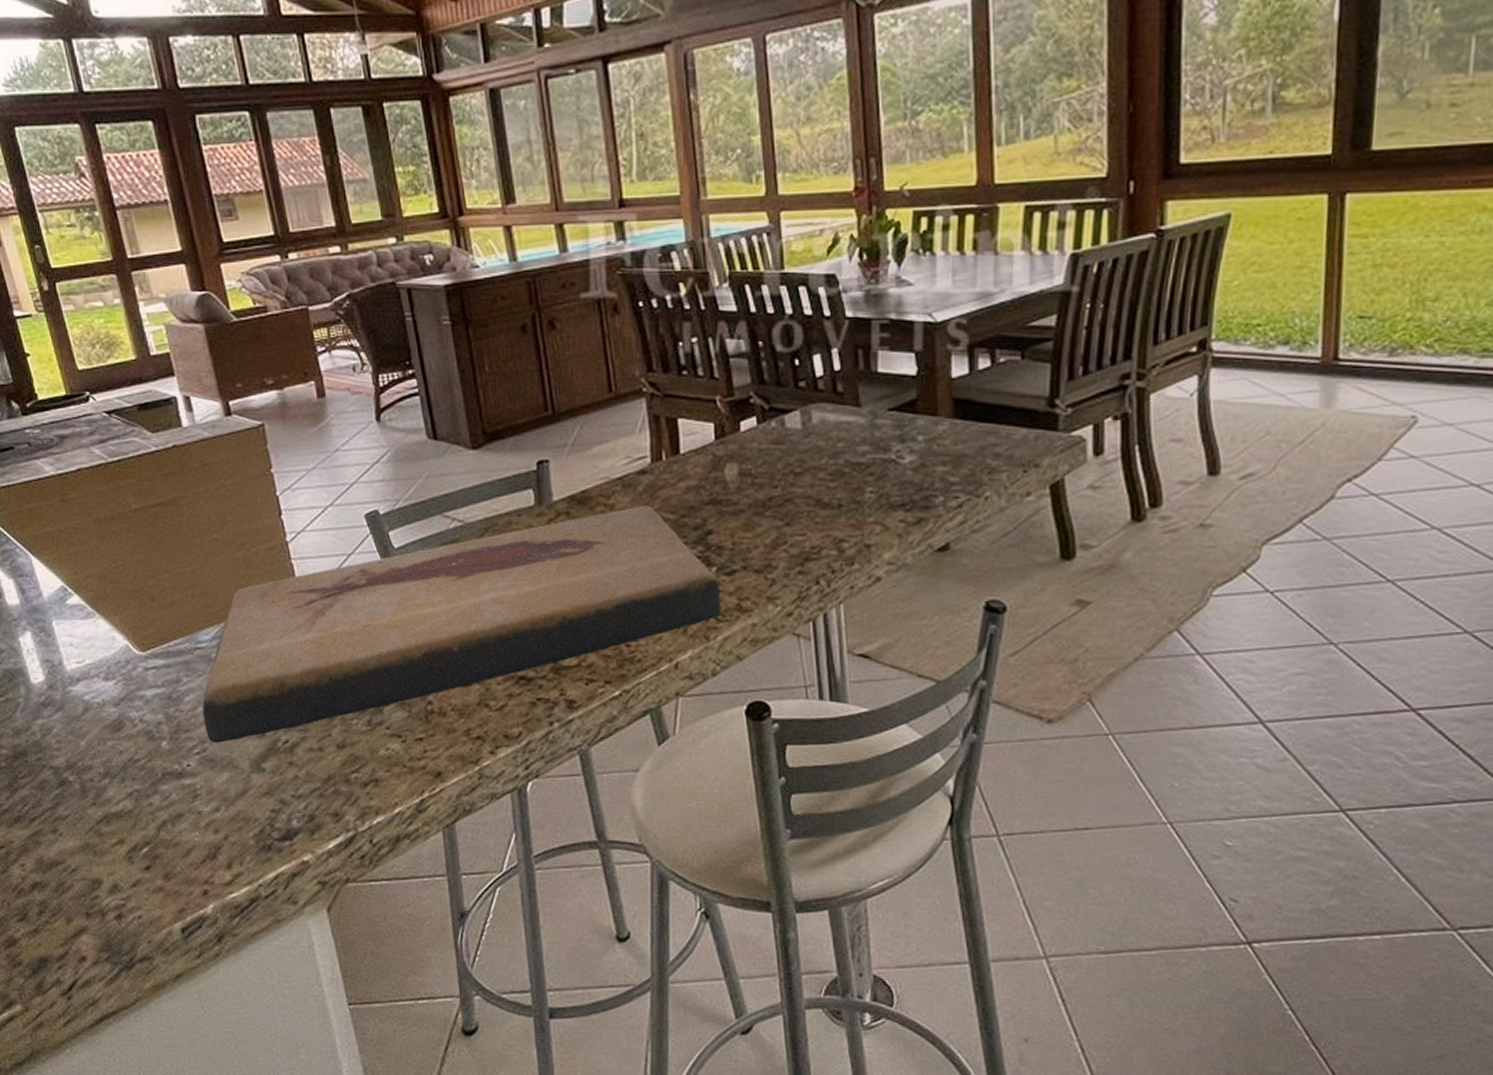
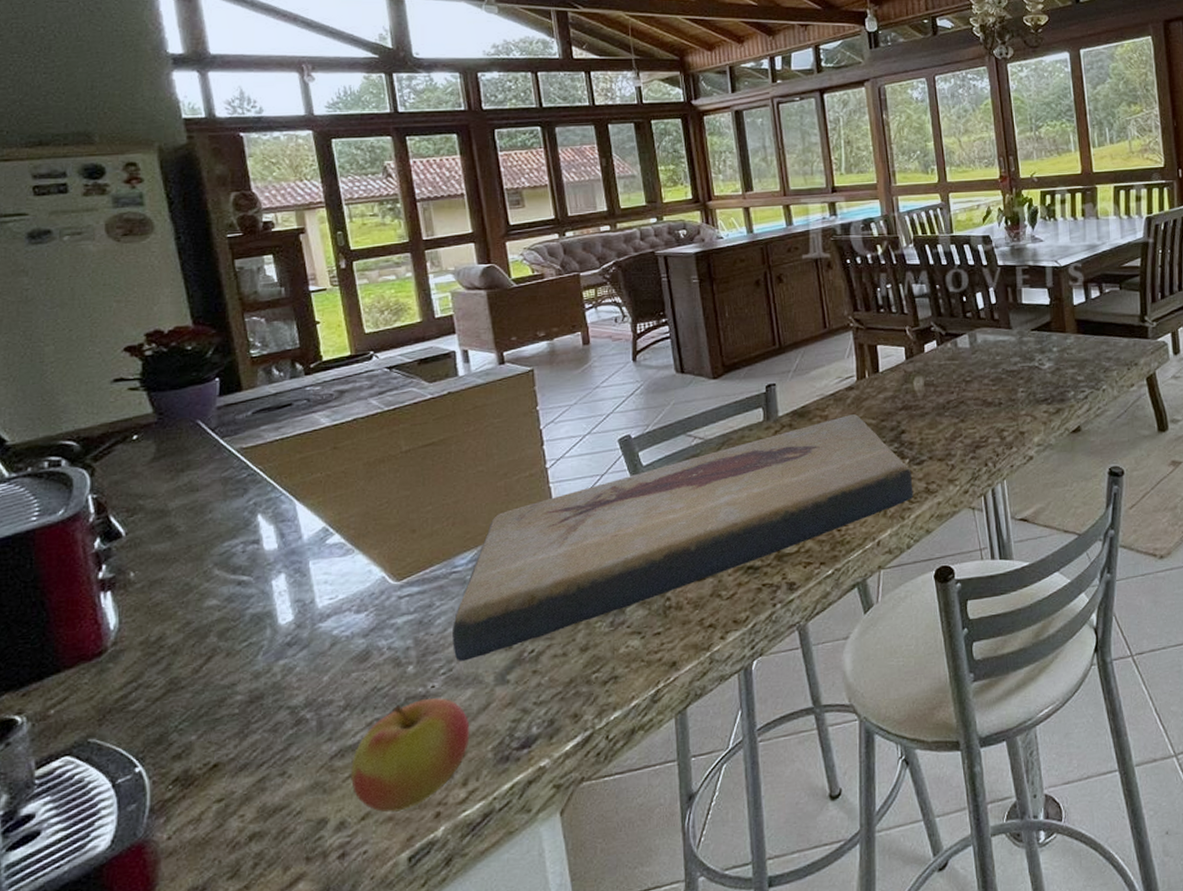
apple: none [116,777,230,884] -> present [350,698,470,813]

